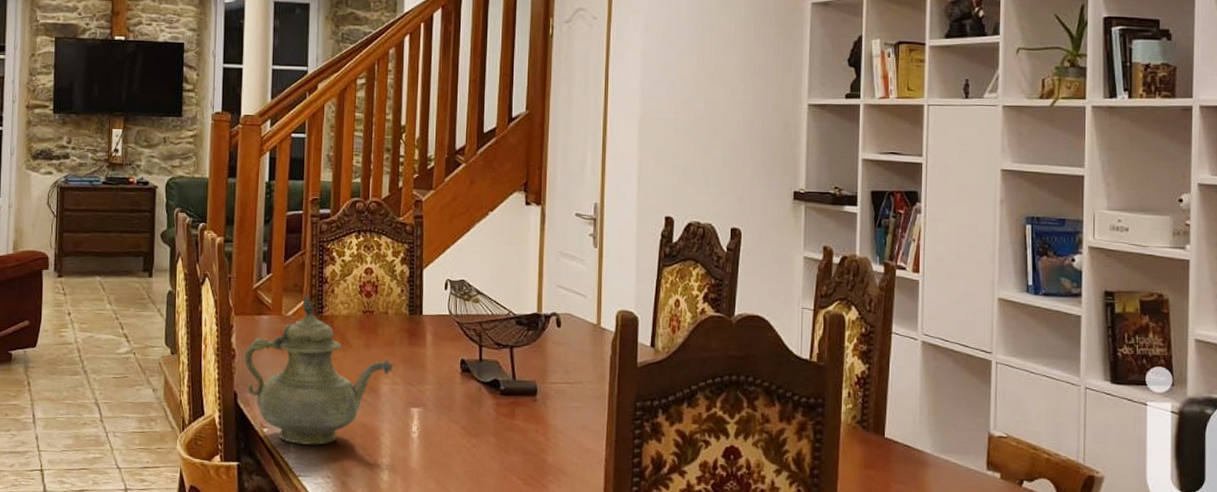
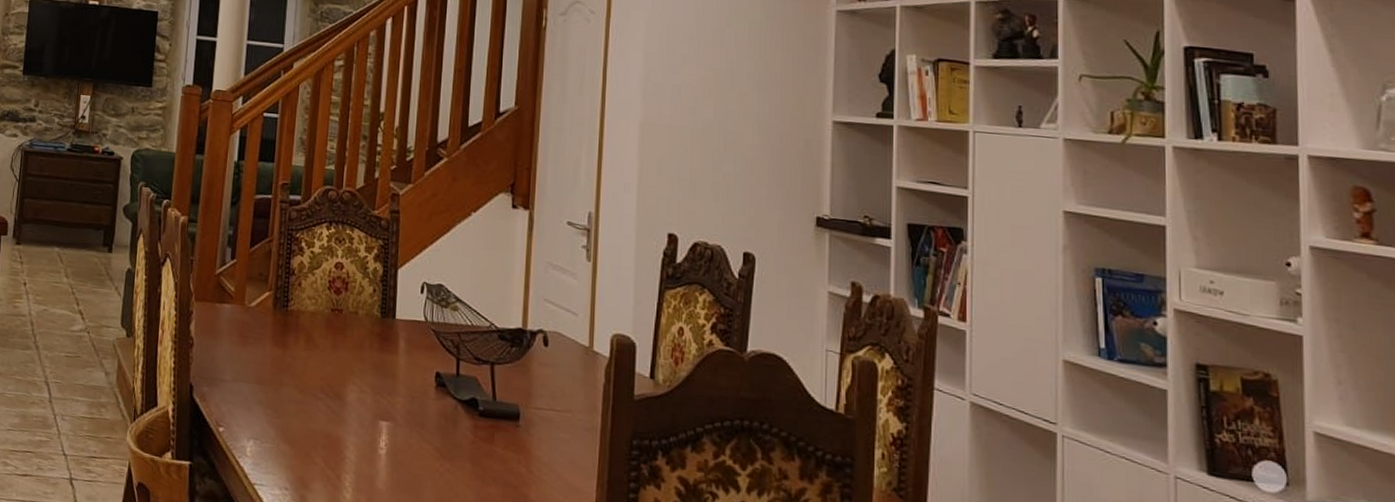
teapot: present [243,296,394,446] -> none [201,286,363,452]

